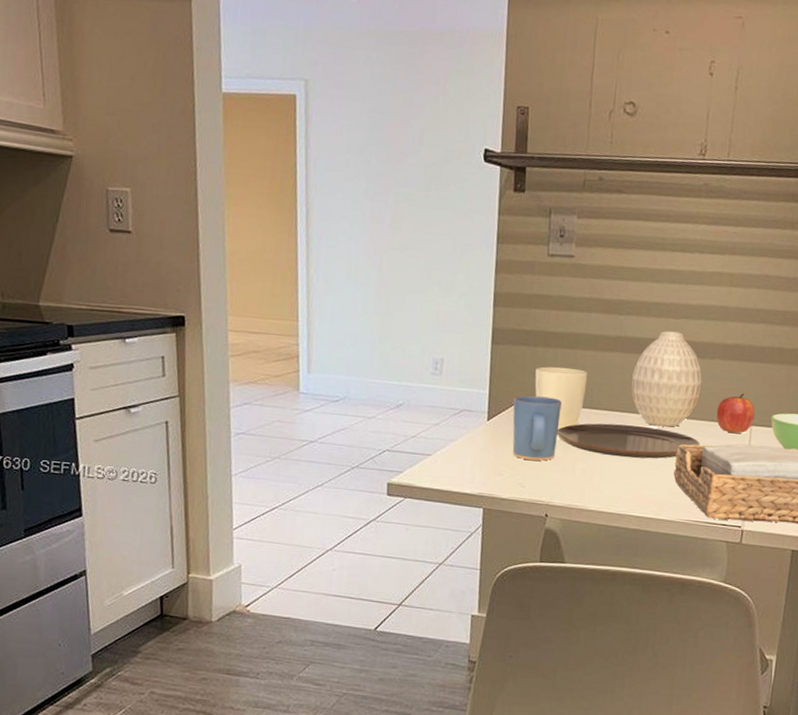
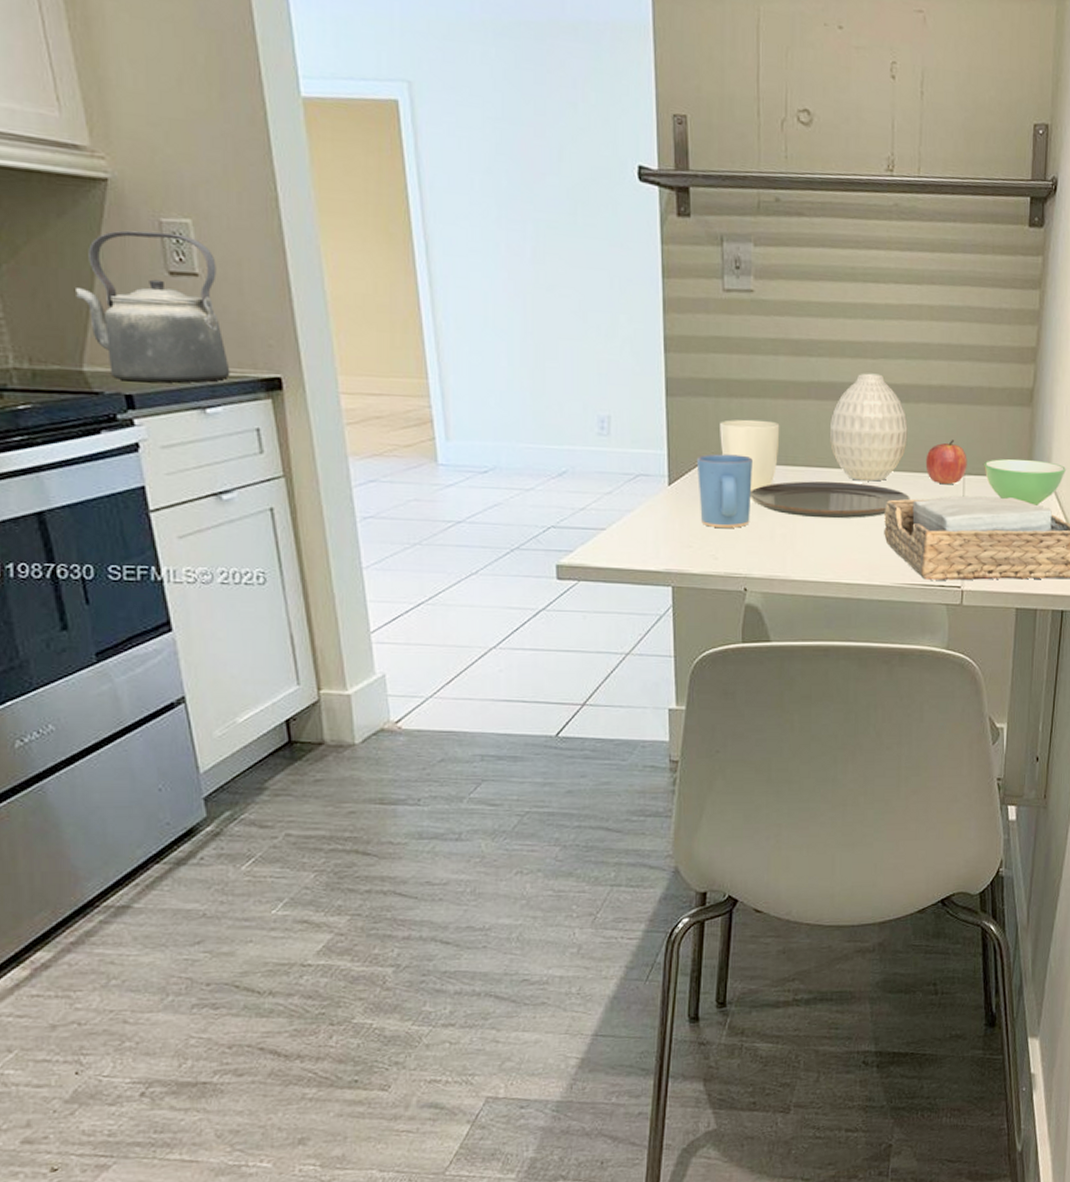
kettle: none [40,196,147,318] -> present [76,230,230,383]

